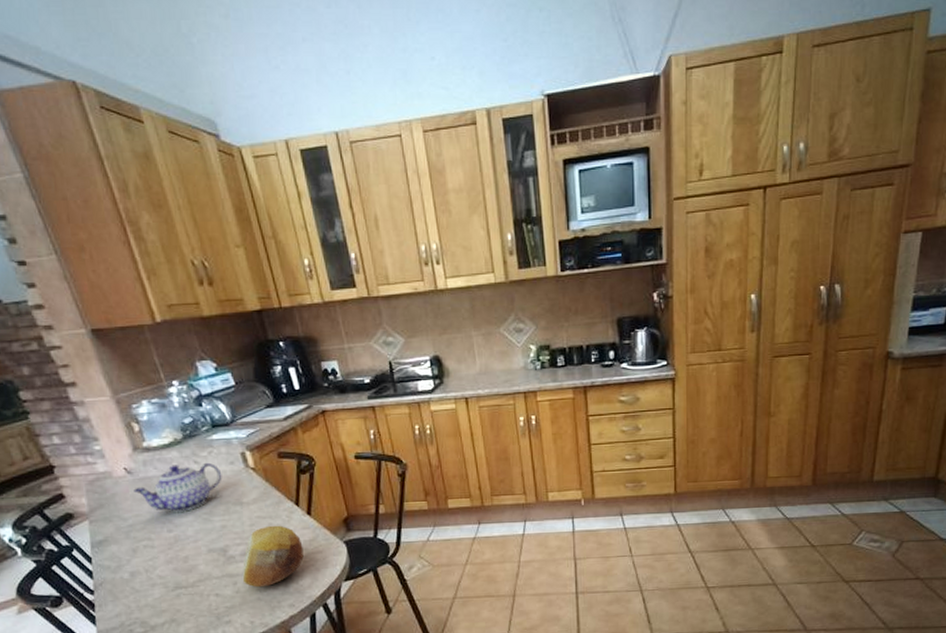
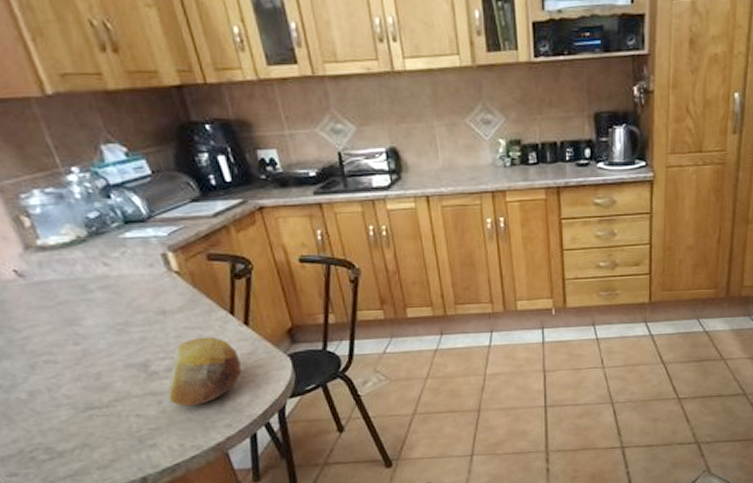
teapot: present [133,462,222,512] -> none [27,264,140,322]

